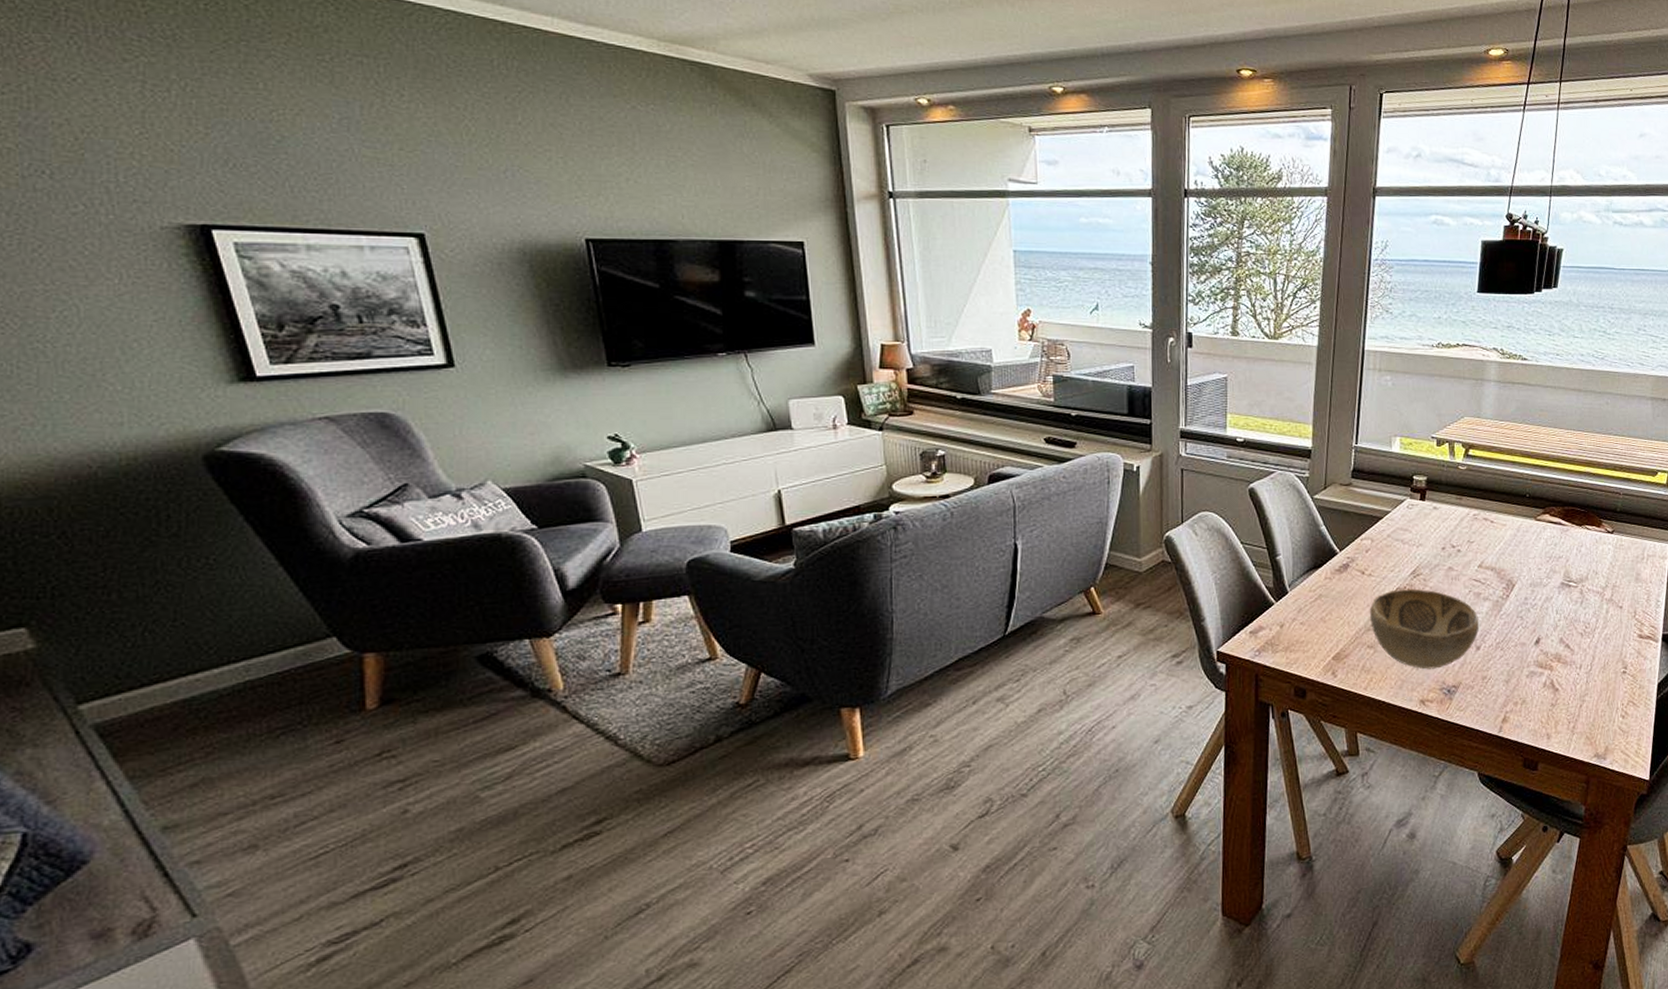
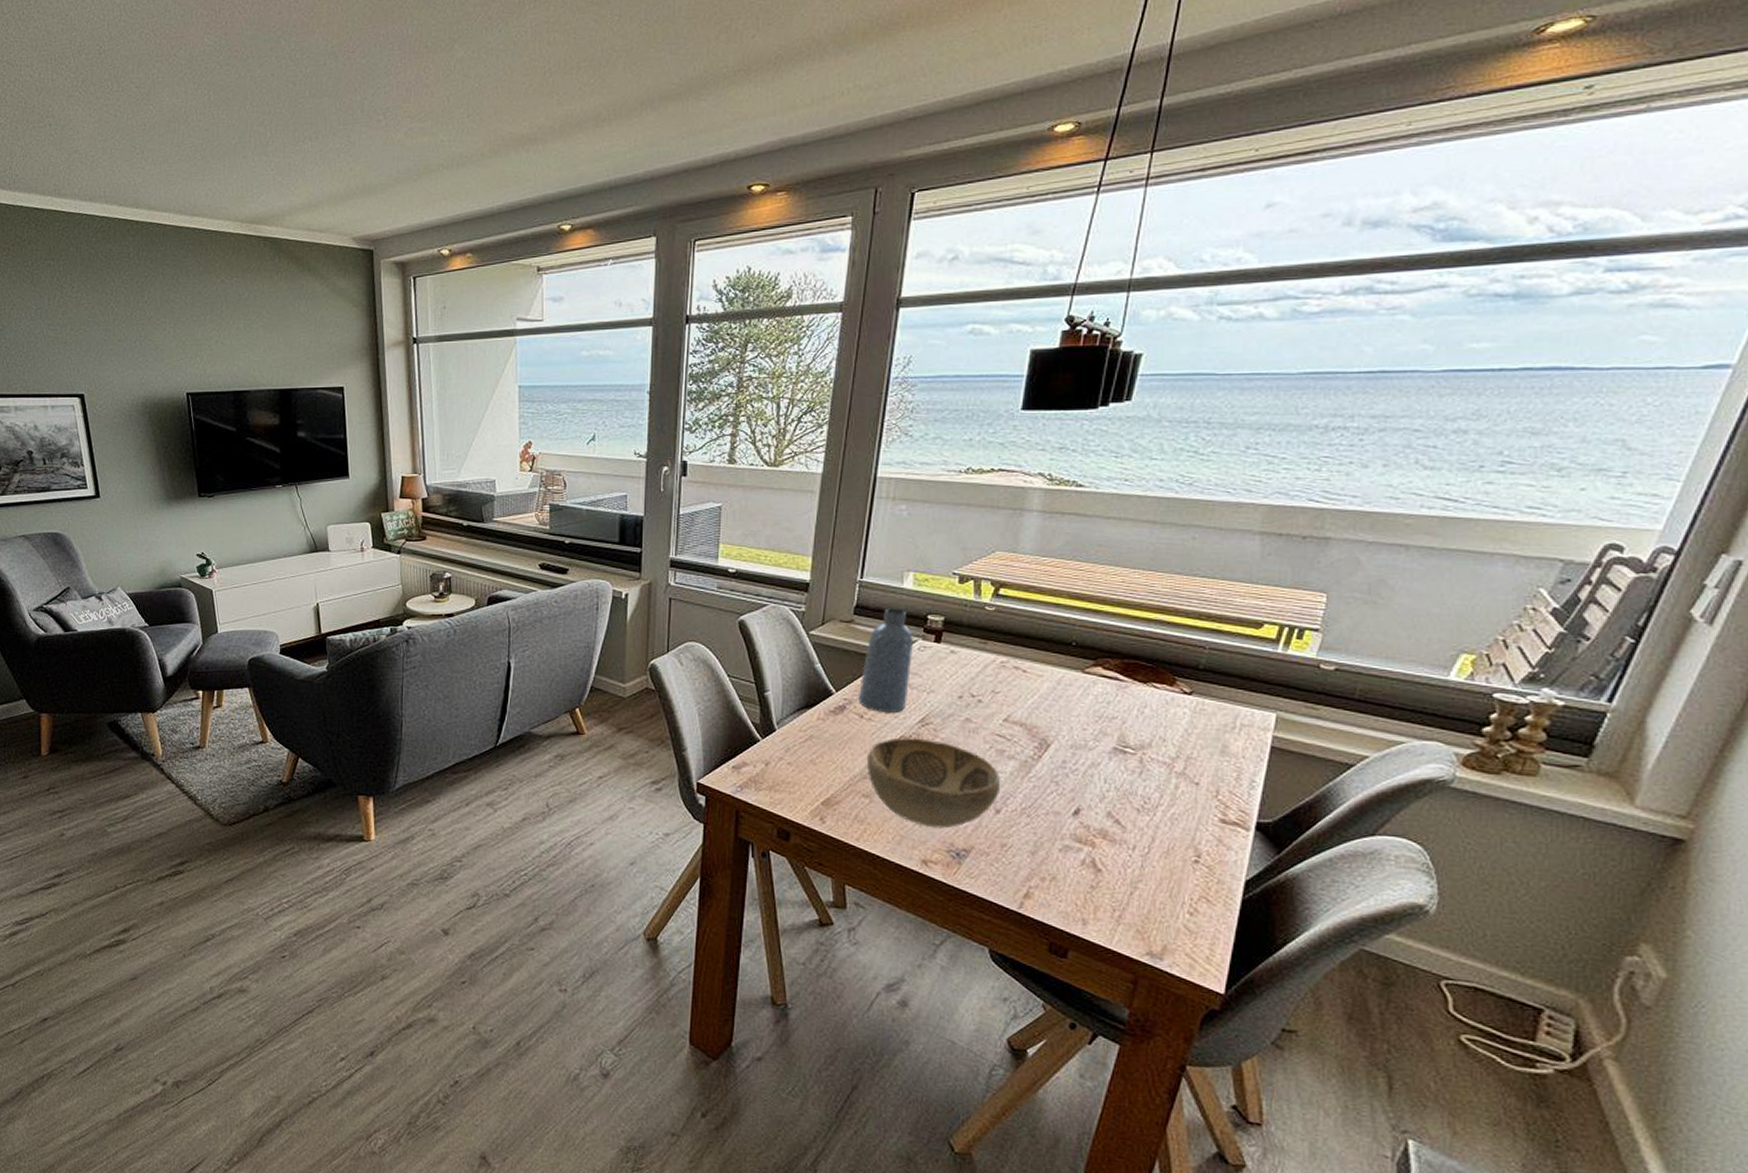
vase: none [1360,471,1403,568] -> present [859,608,913,714]

